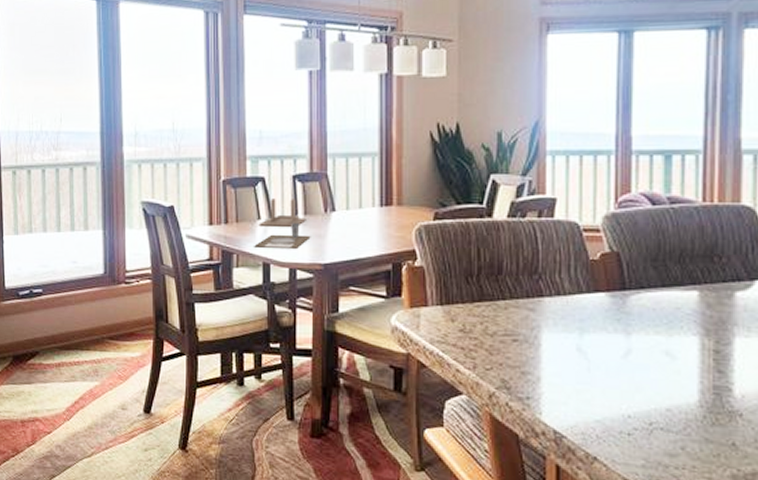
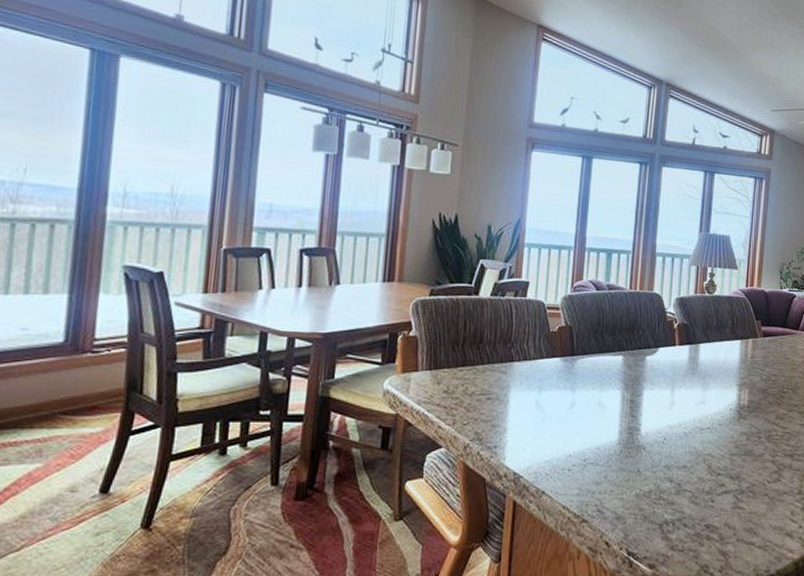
place setting: present [254,222,311,248] -> none [252,293,313,318]
napkin holder: present [258,199,306,227] -> none [259,270,310,297]

